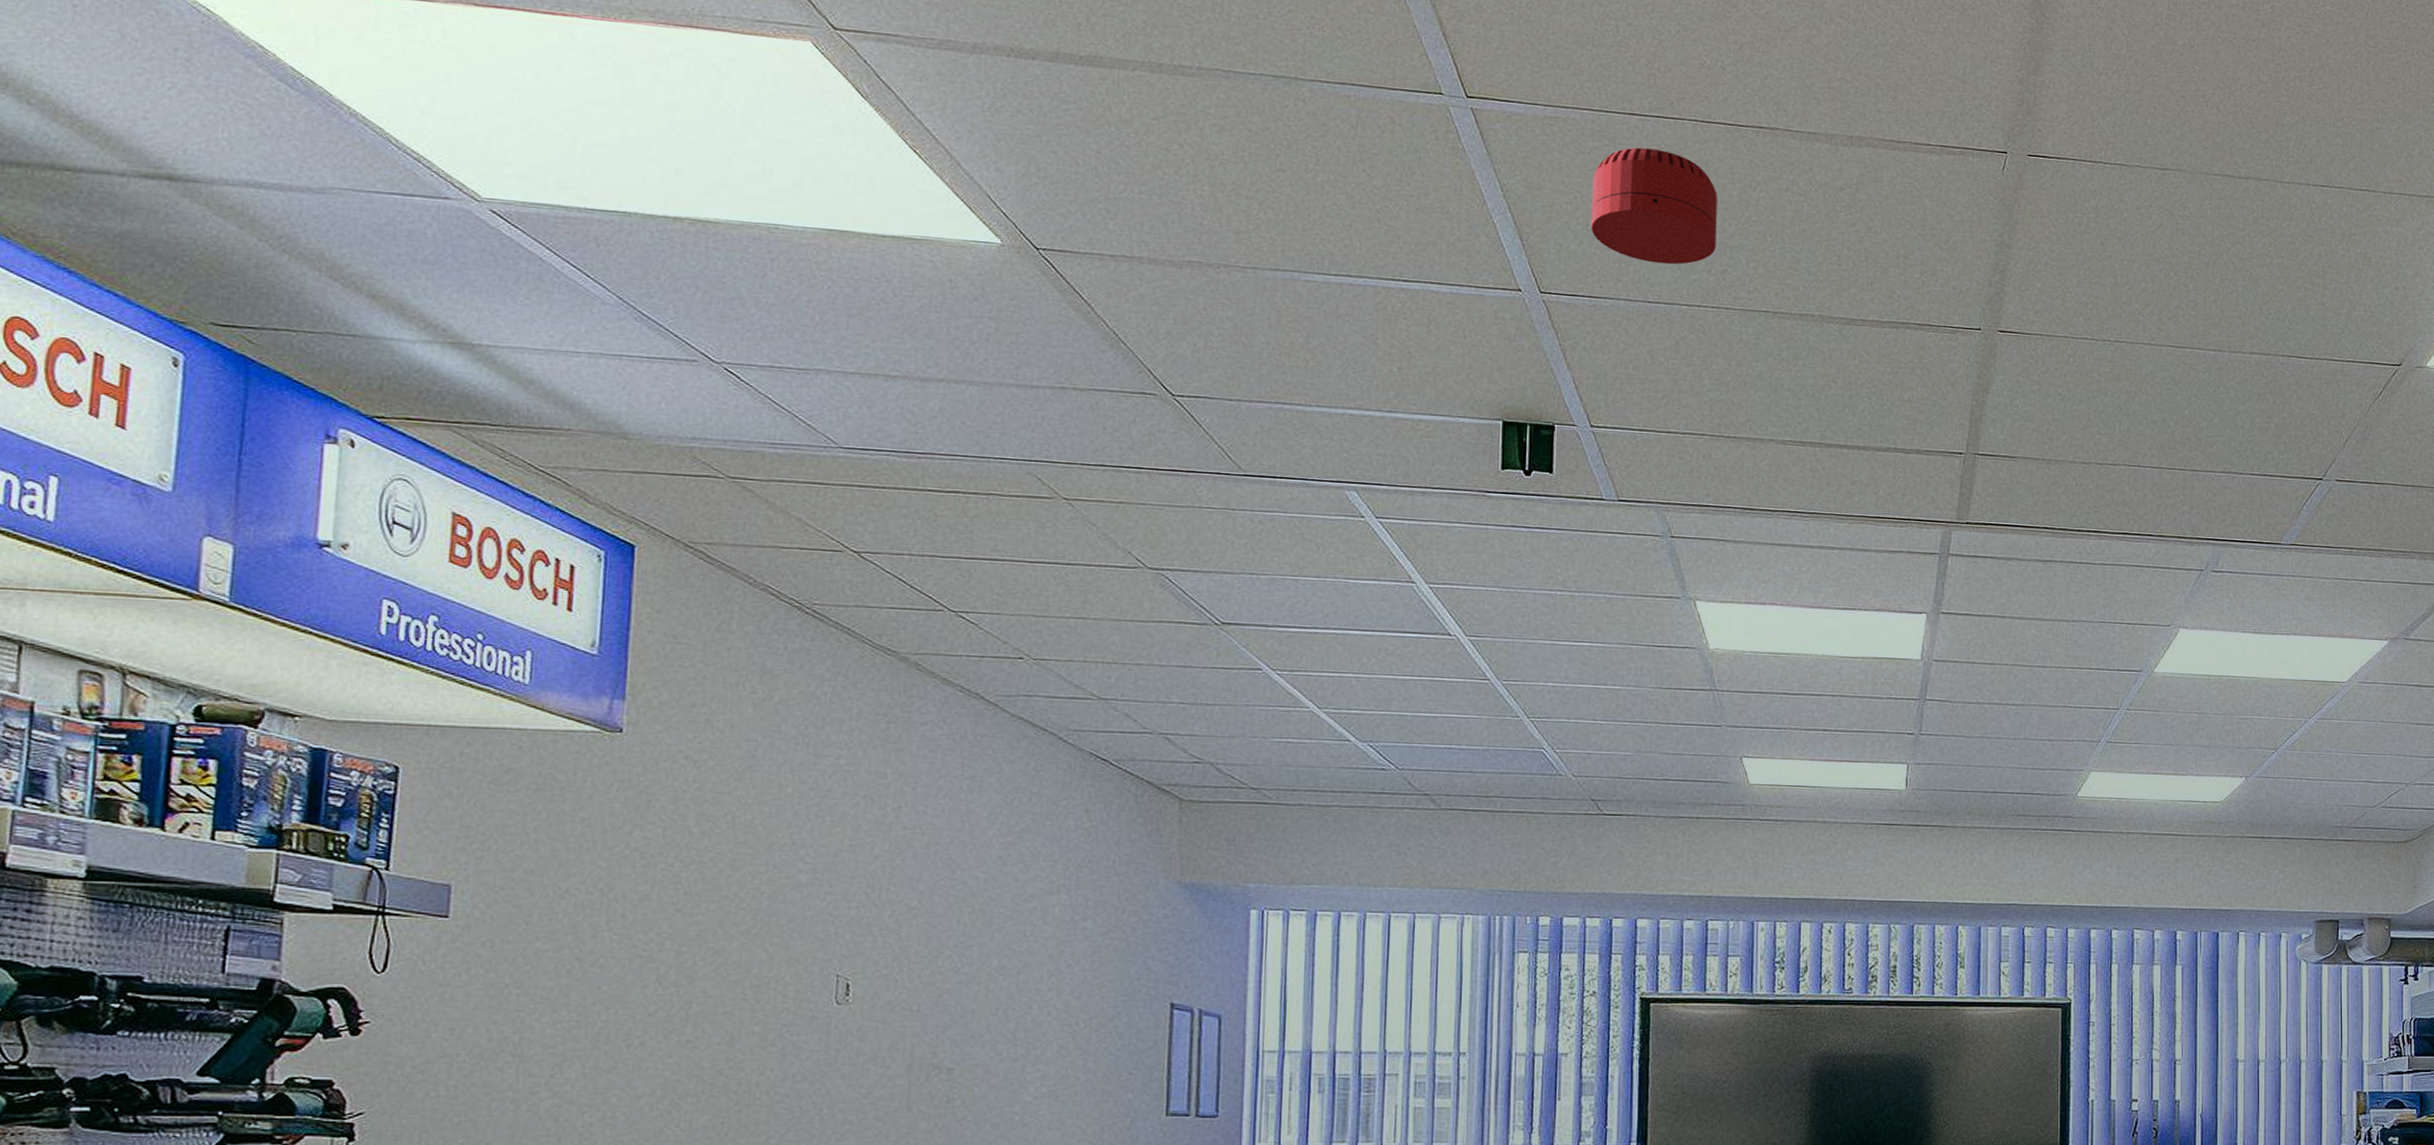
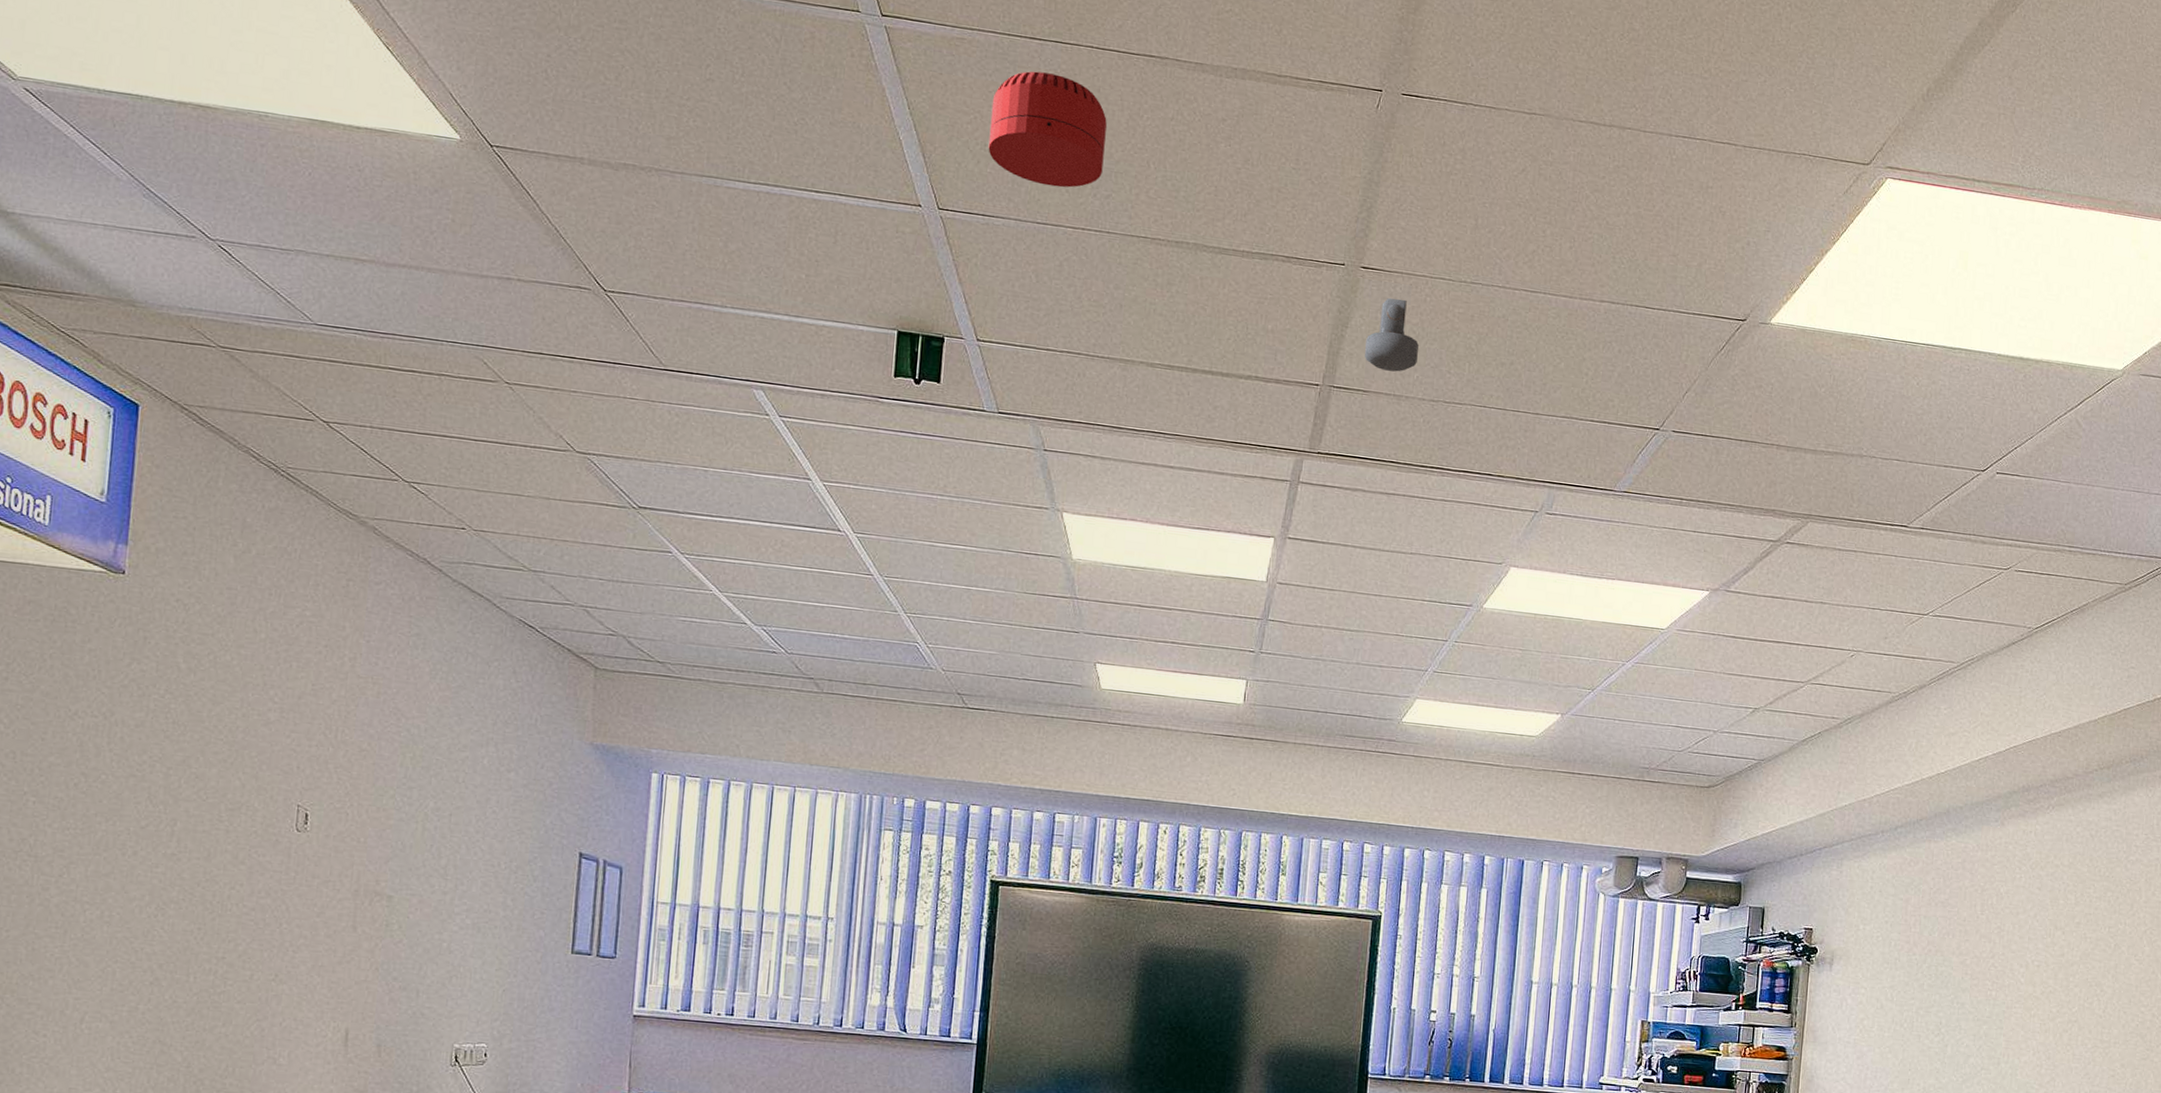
security camera: none [2009,361,2065,436] -> present [1365,298,1419,372]

